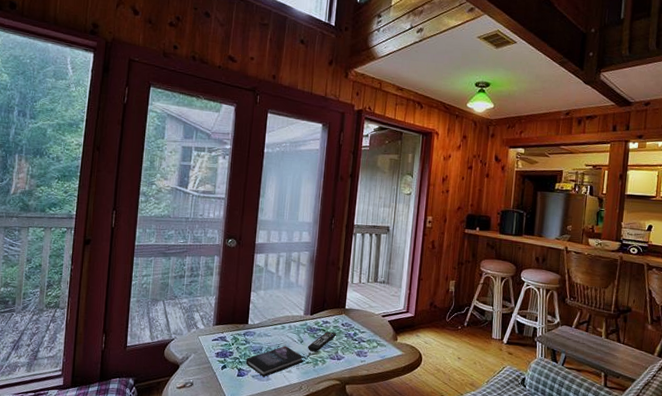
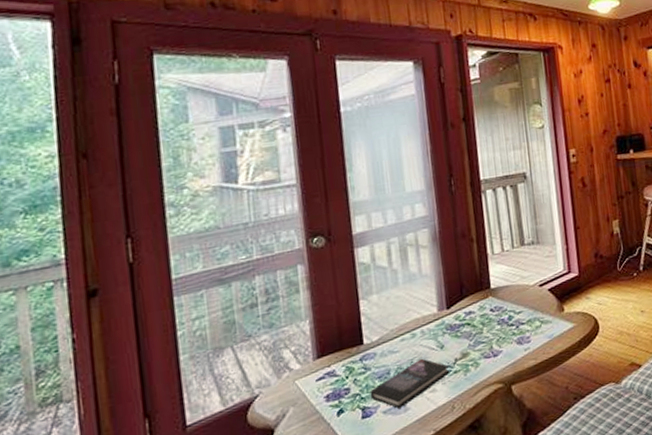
remote control: present [308,331,336,352] -> none [452,323,486,356]

